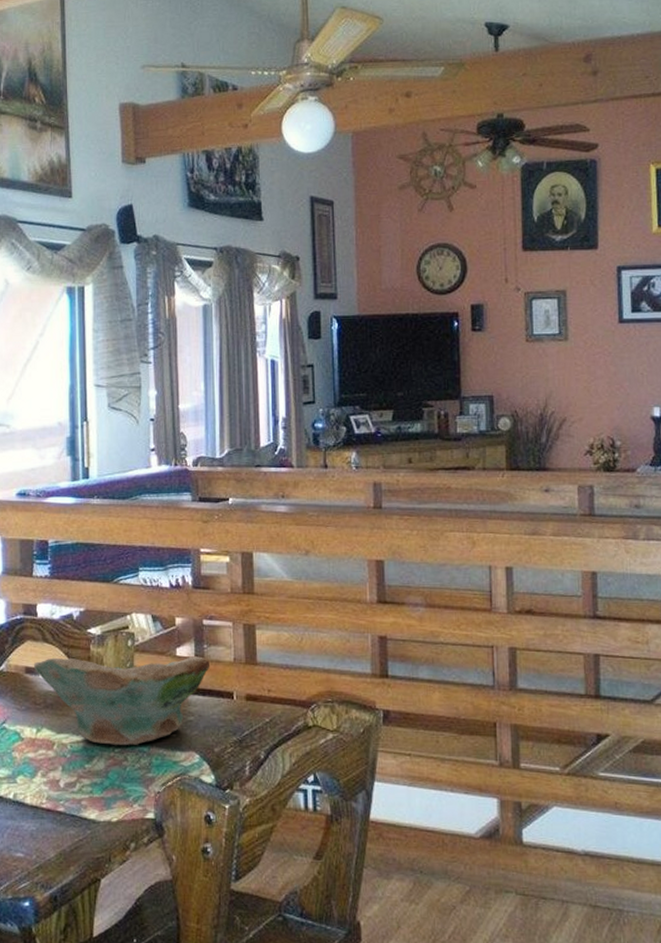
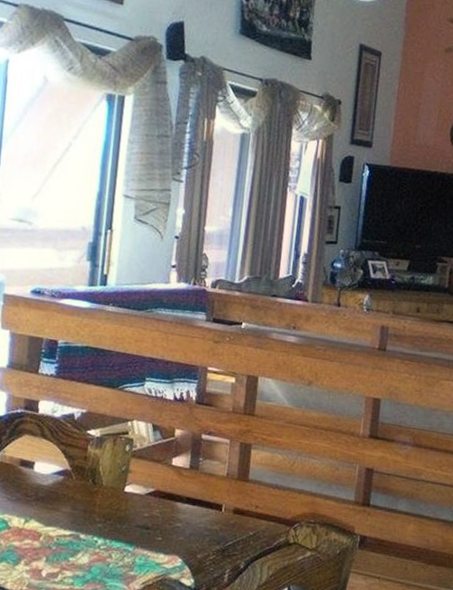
bowl: present [33,656,211,745] -> none [28,453,204,544]

